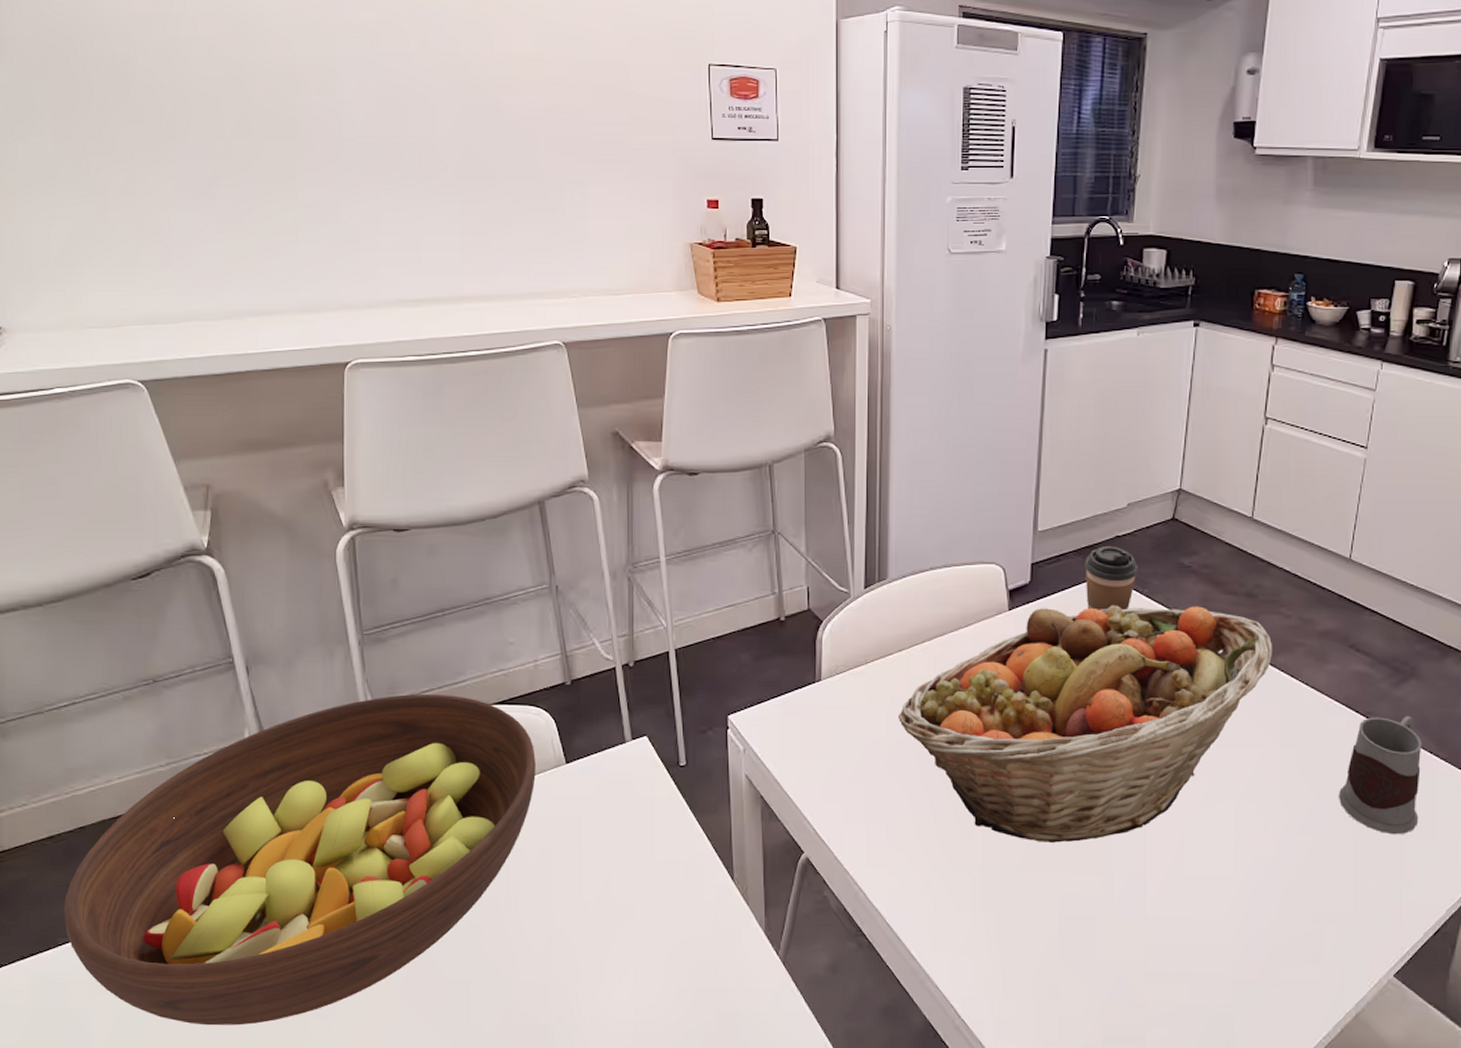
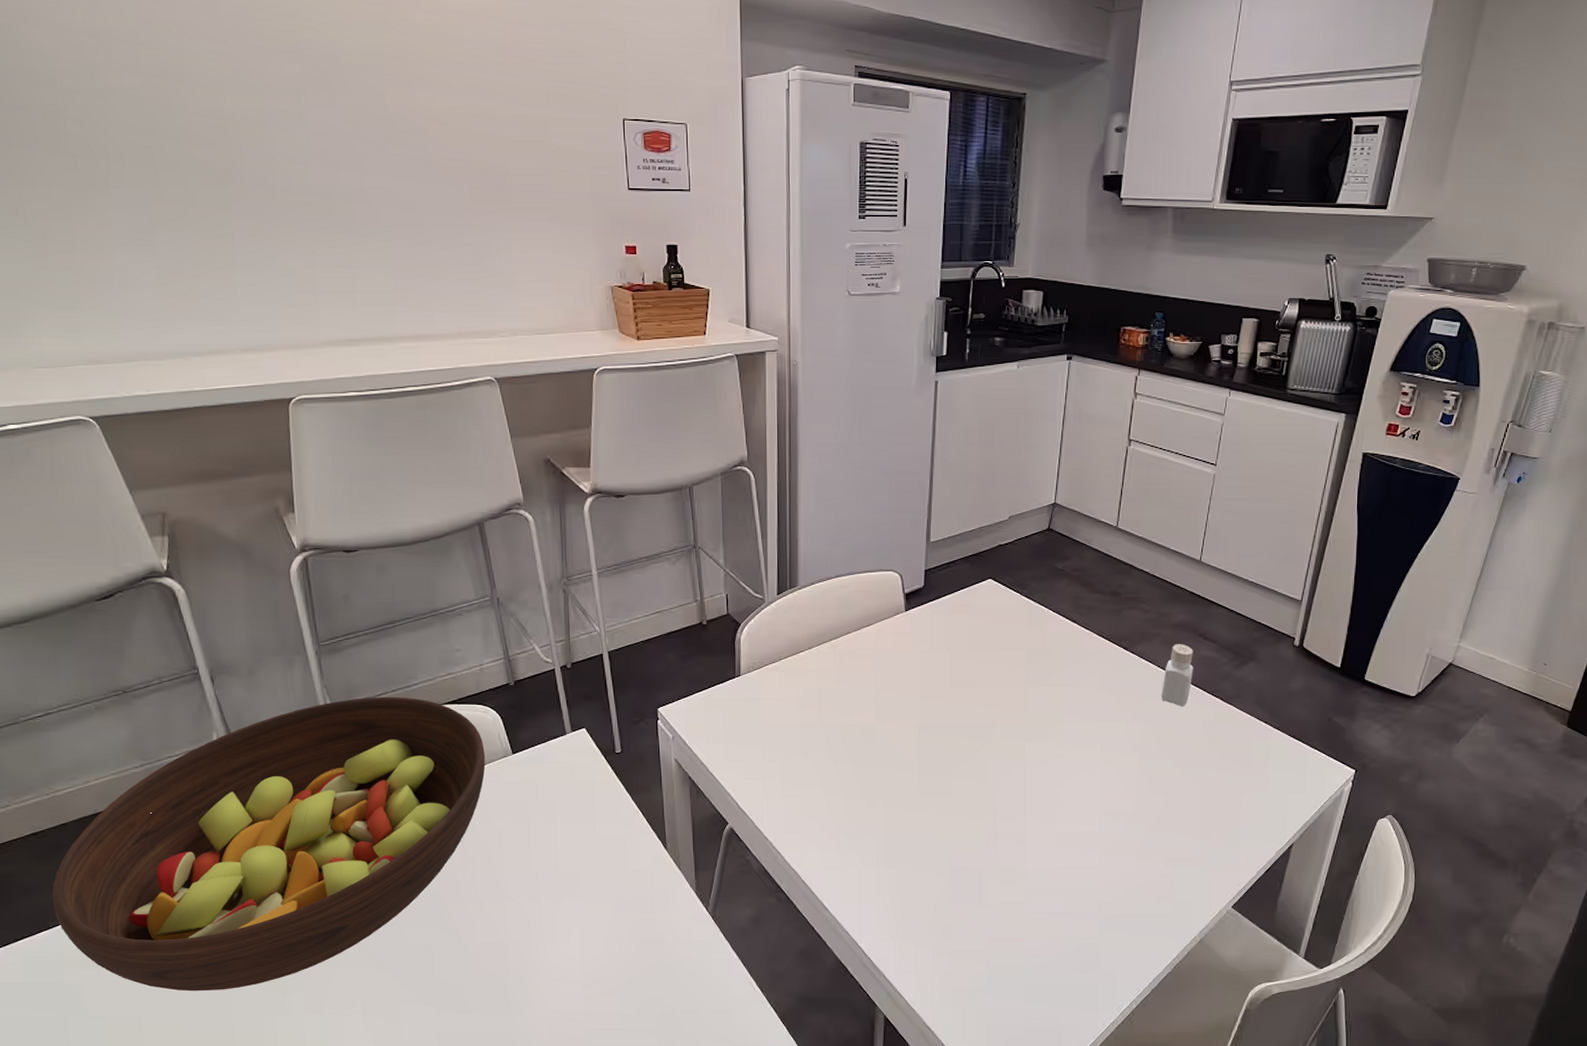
fruit basket: present [897,605,1272,843] -> none [808,604,1133,808]
coffee cup: present [1085,545,1138,611] -> none [972,553,1018,609]
pepper shaker: none [1305,656,1344,731] -> present [1160,644,1194,707]
mug: present [1339,716,1422,835] -> none [1188,693,1259,792]

